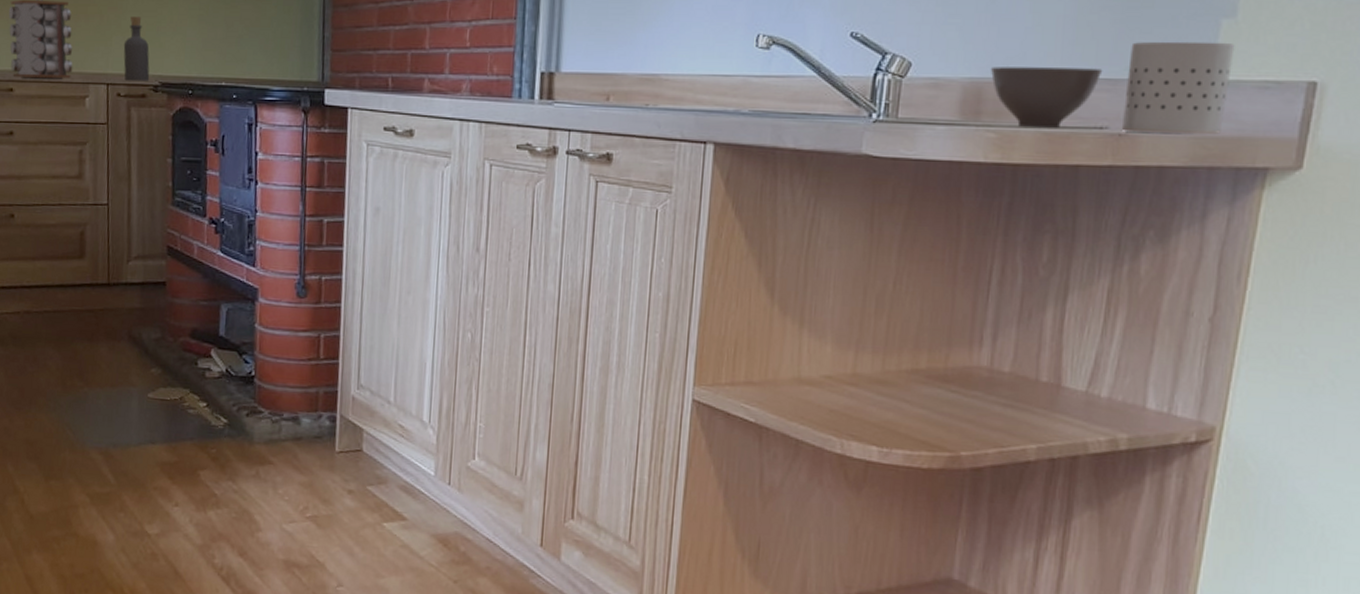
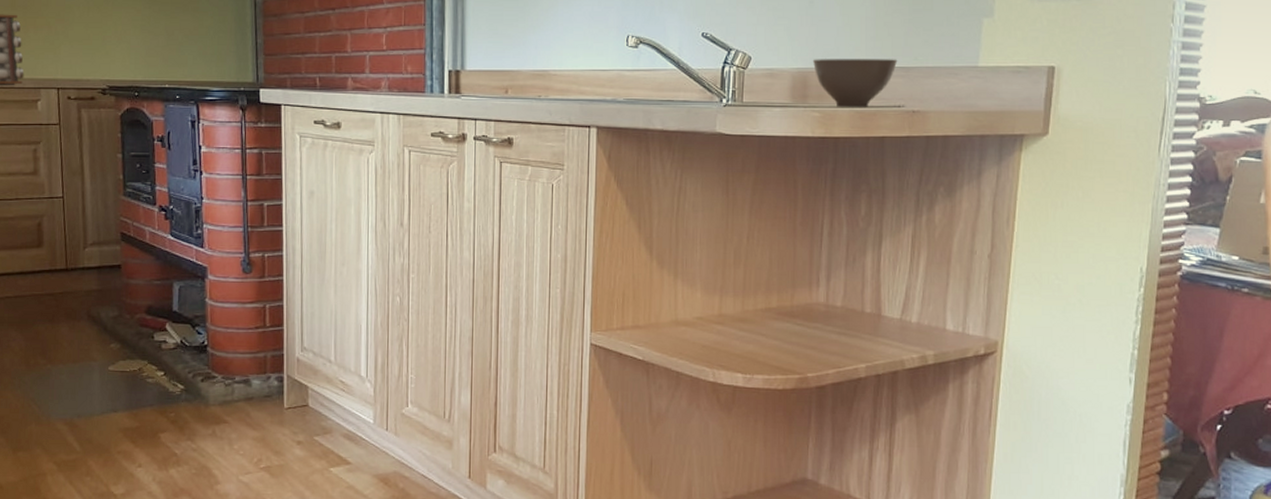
bottle: present [123,16,150,81] -> none [71,27,98,85]
mug: present [1121,41,1235,136] -> none [914,36,994,110]

